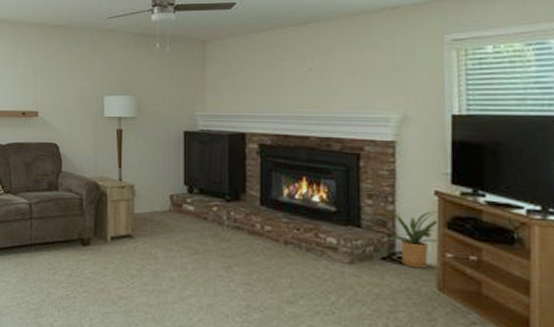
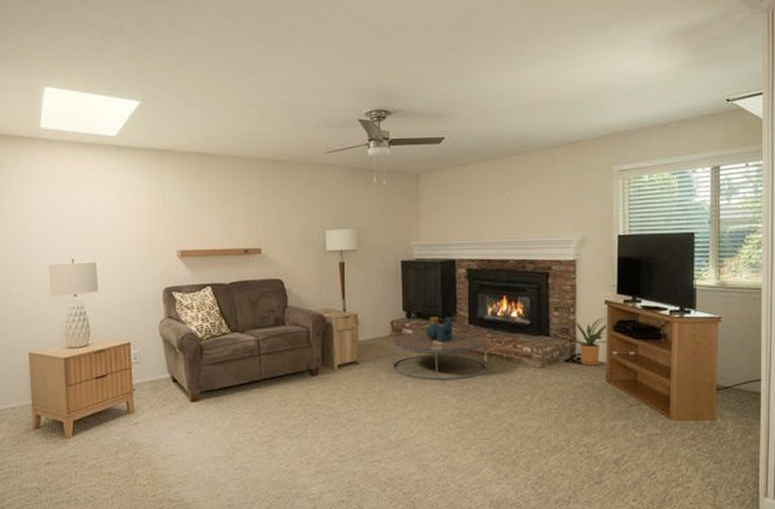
coffee table: none [171,194,281,267] -> present [392,316,487,380]

